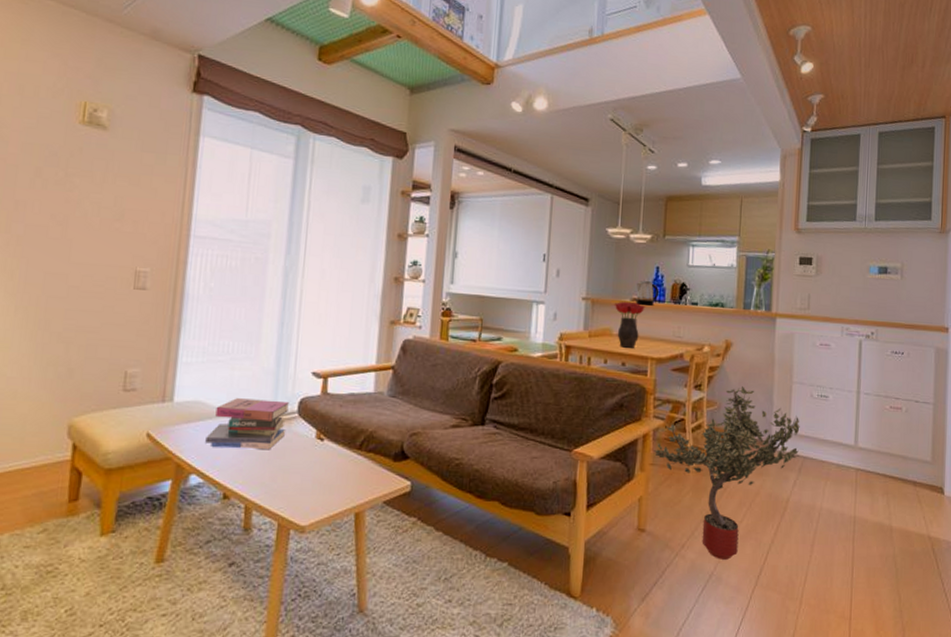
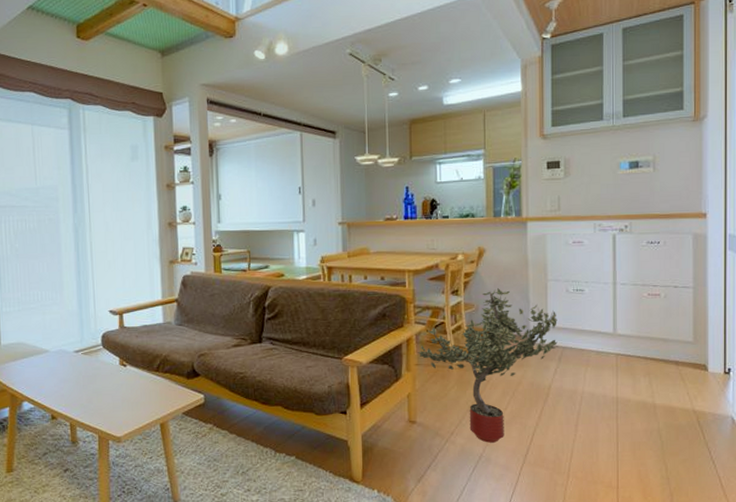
books: present [205,398,289,450] -> none [31,336,95,378]
bouquet: present [614,301,646,348] -> none [368,221,399,264]
kettle: present [636,281,660,306] -> none [389,201,411,223]

